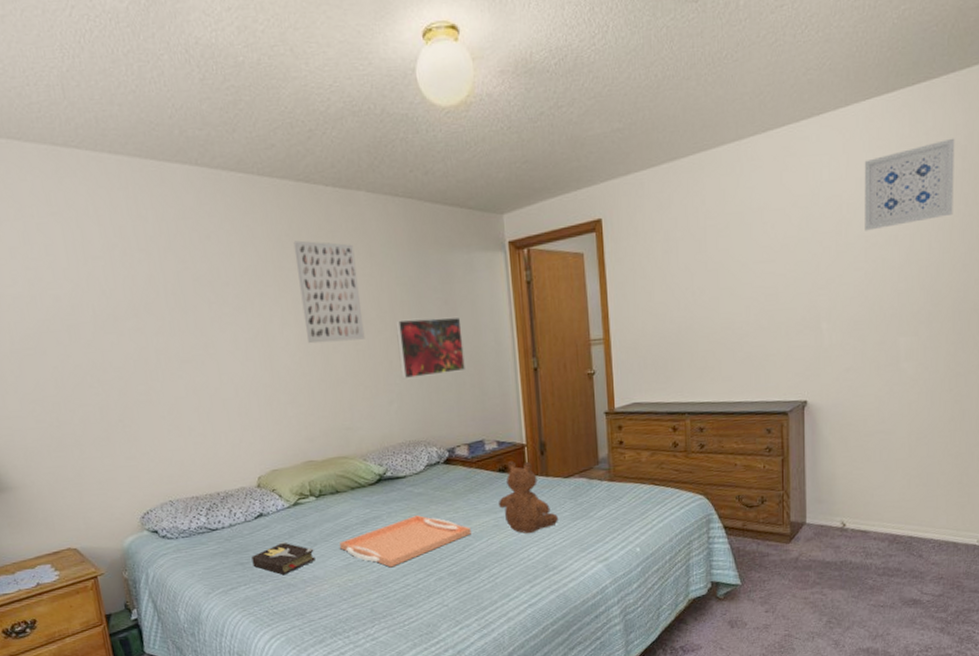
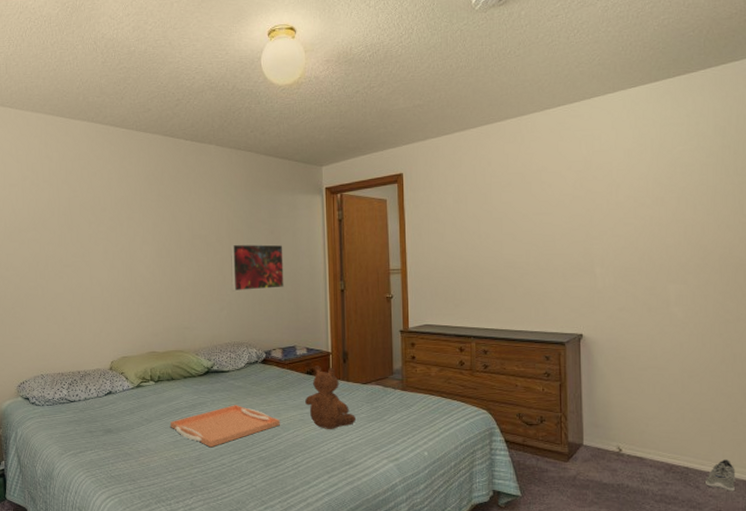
hardback book: present [251,542,315,576] -> none [99,417,149,445]
wall art: present [293,240,365,344] -> none [157,179,206,259]
wall art: present [864,138,955,231] -> none [631,120,715,193]
sneaker: none [929,523,959,557] -> present [706,458,736,492]

